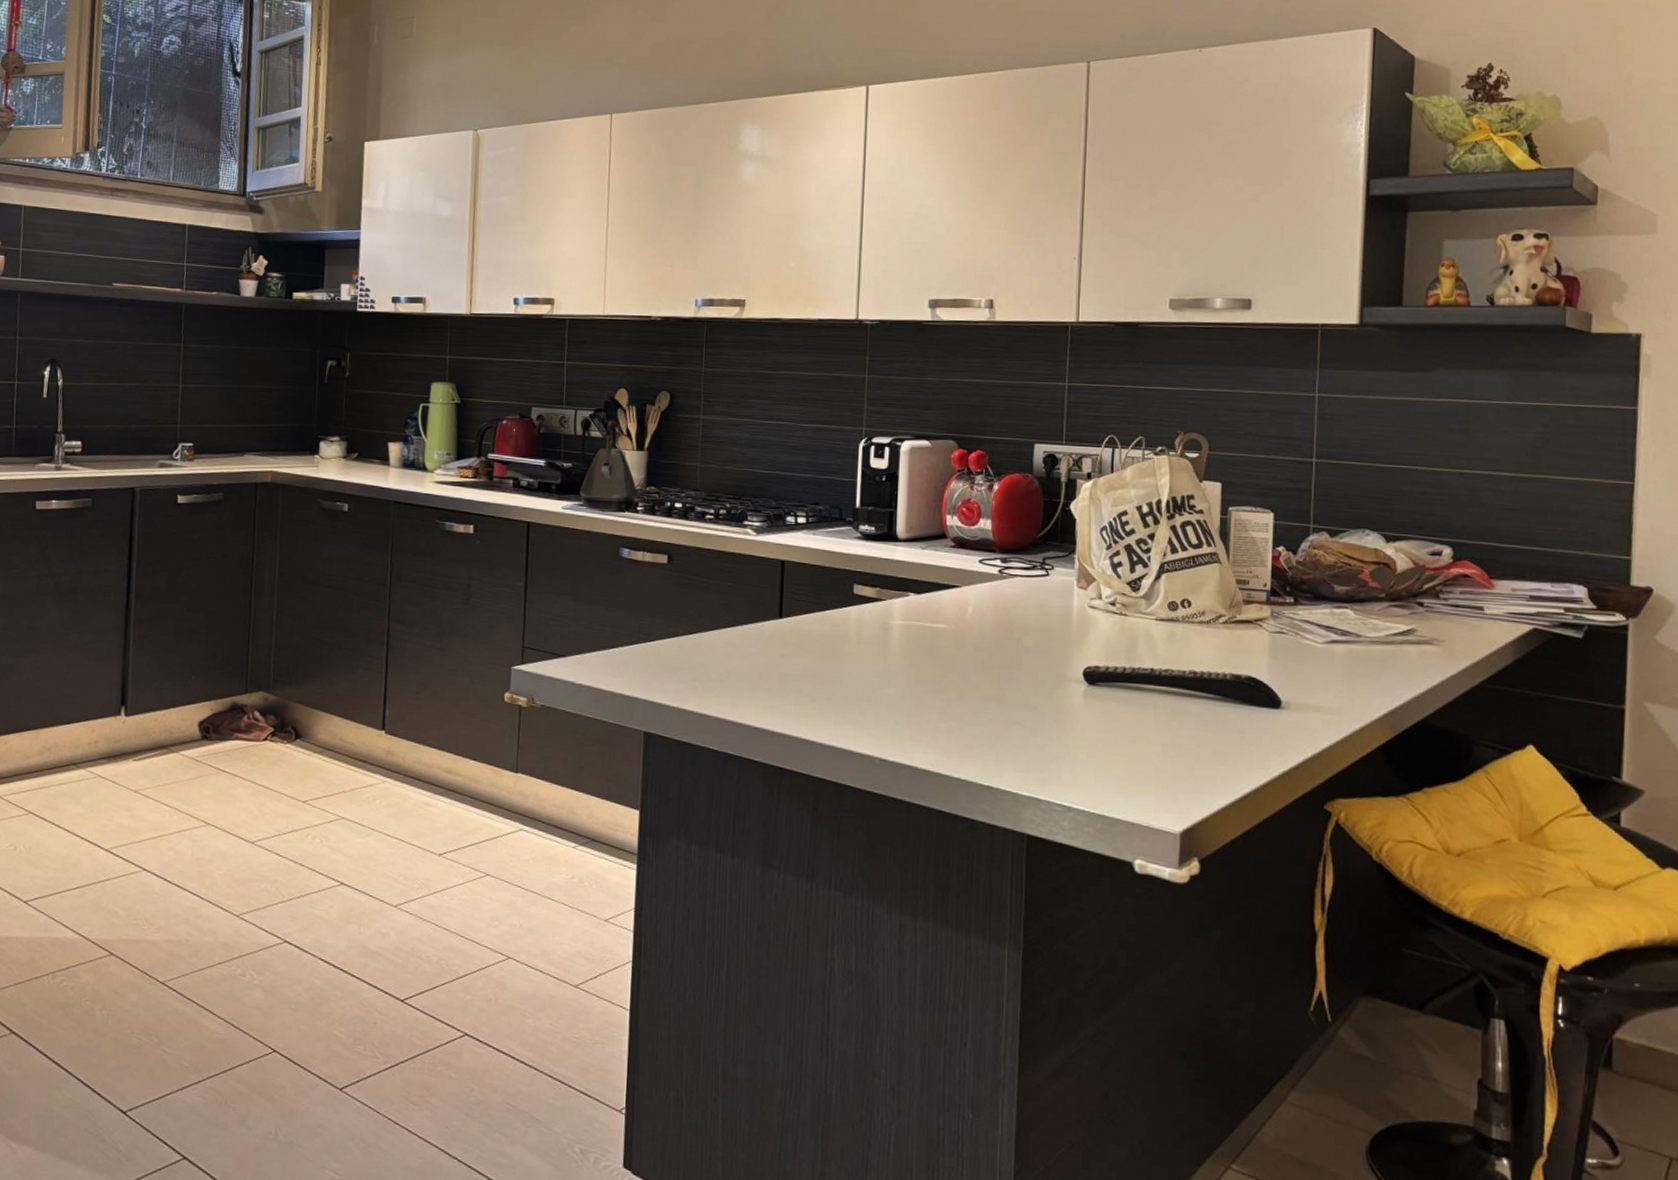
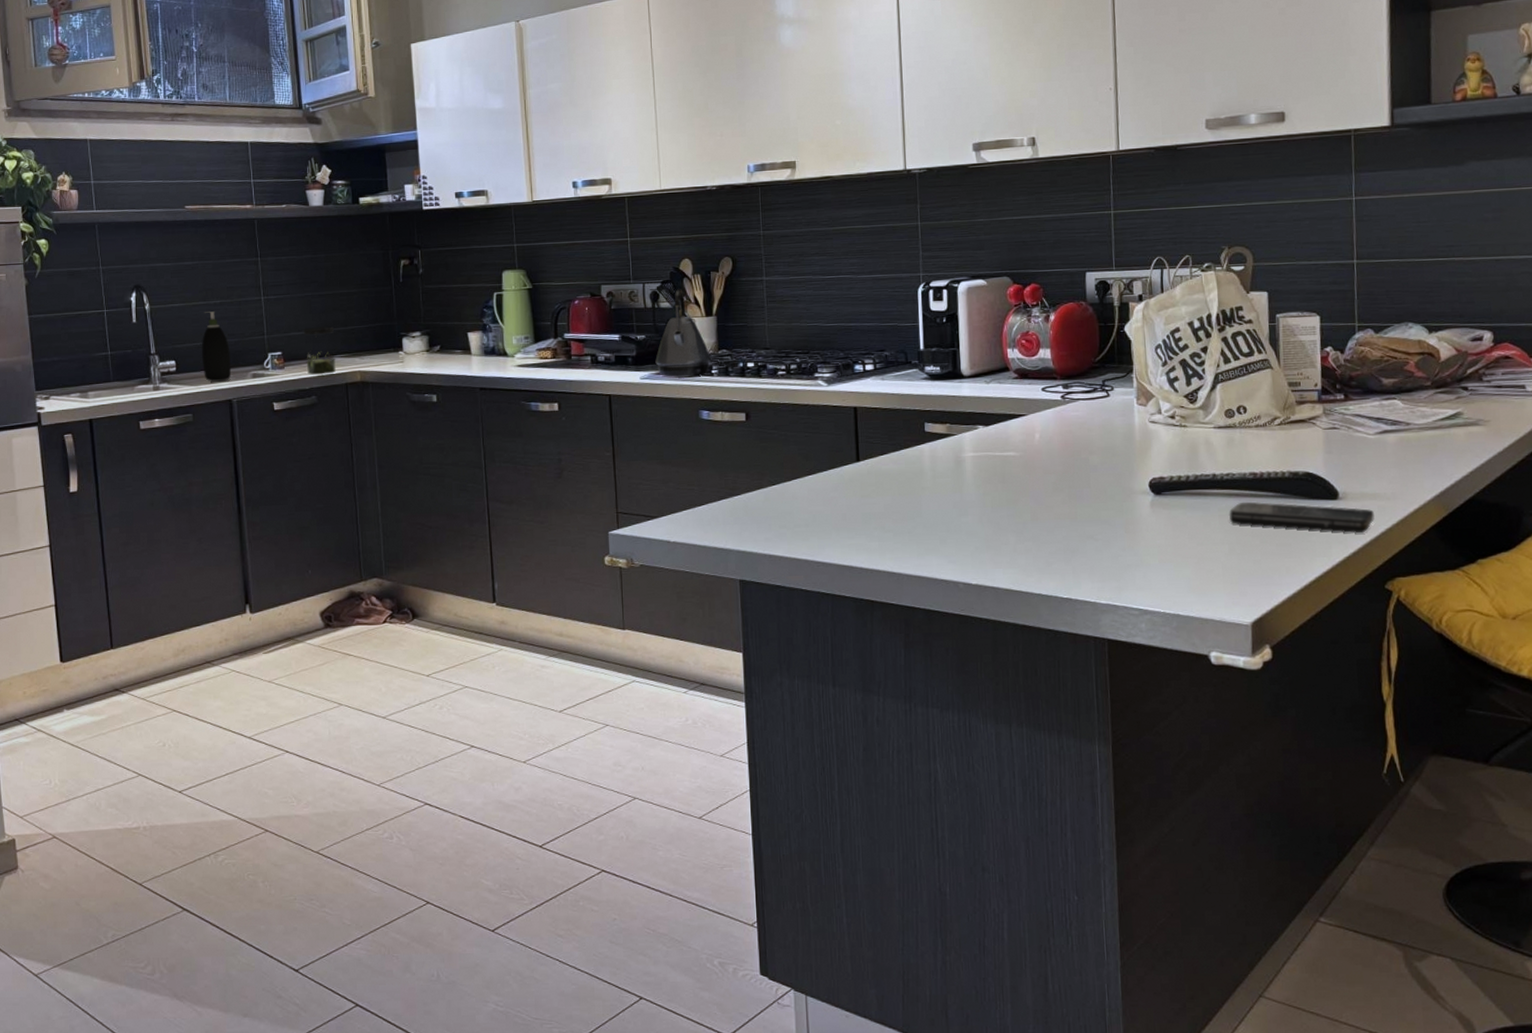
soap dispenser: none [109,394,140,468] -> present [201,311,232,382]
jar: none [216,421,250,471] -> present [303,326,336,375]
mobile phone: none [1164,701,1317,747] -> present [1228,501,1374,534]

